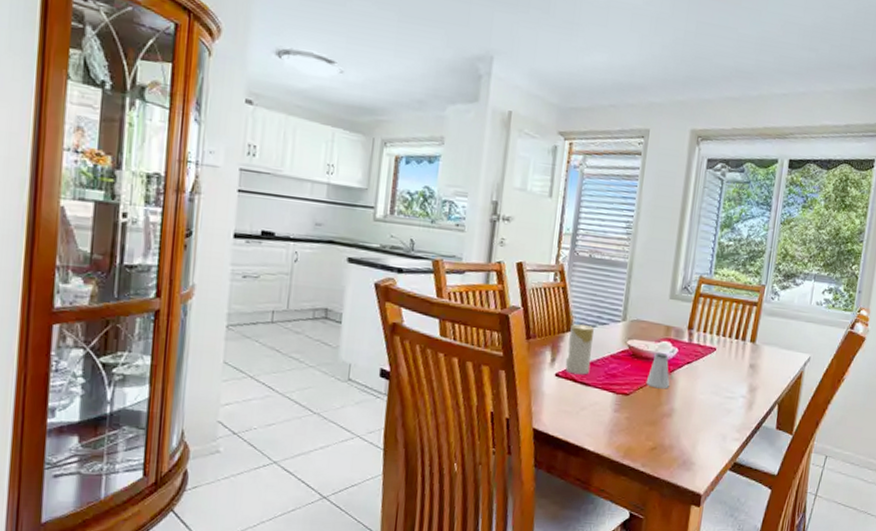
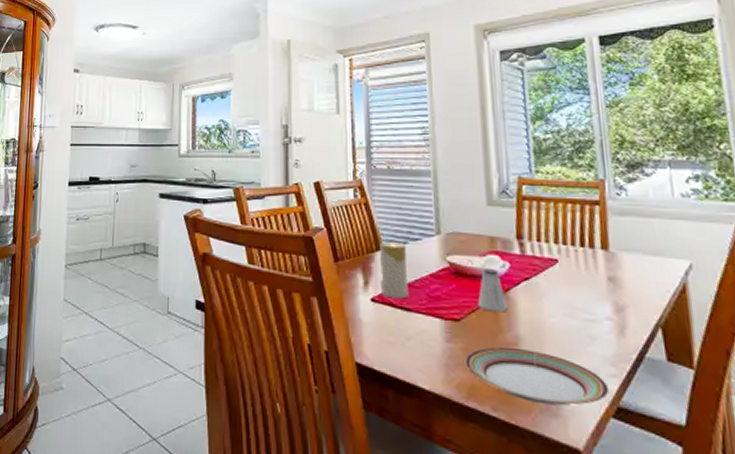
plate: none [626,417,732,462] -> present [464,347,610,406]

